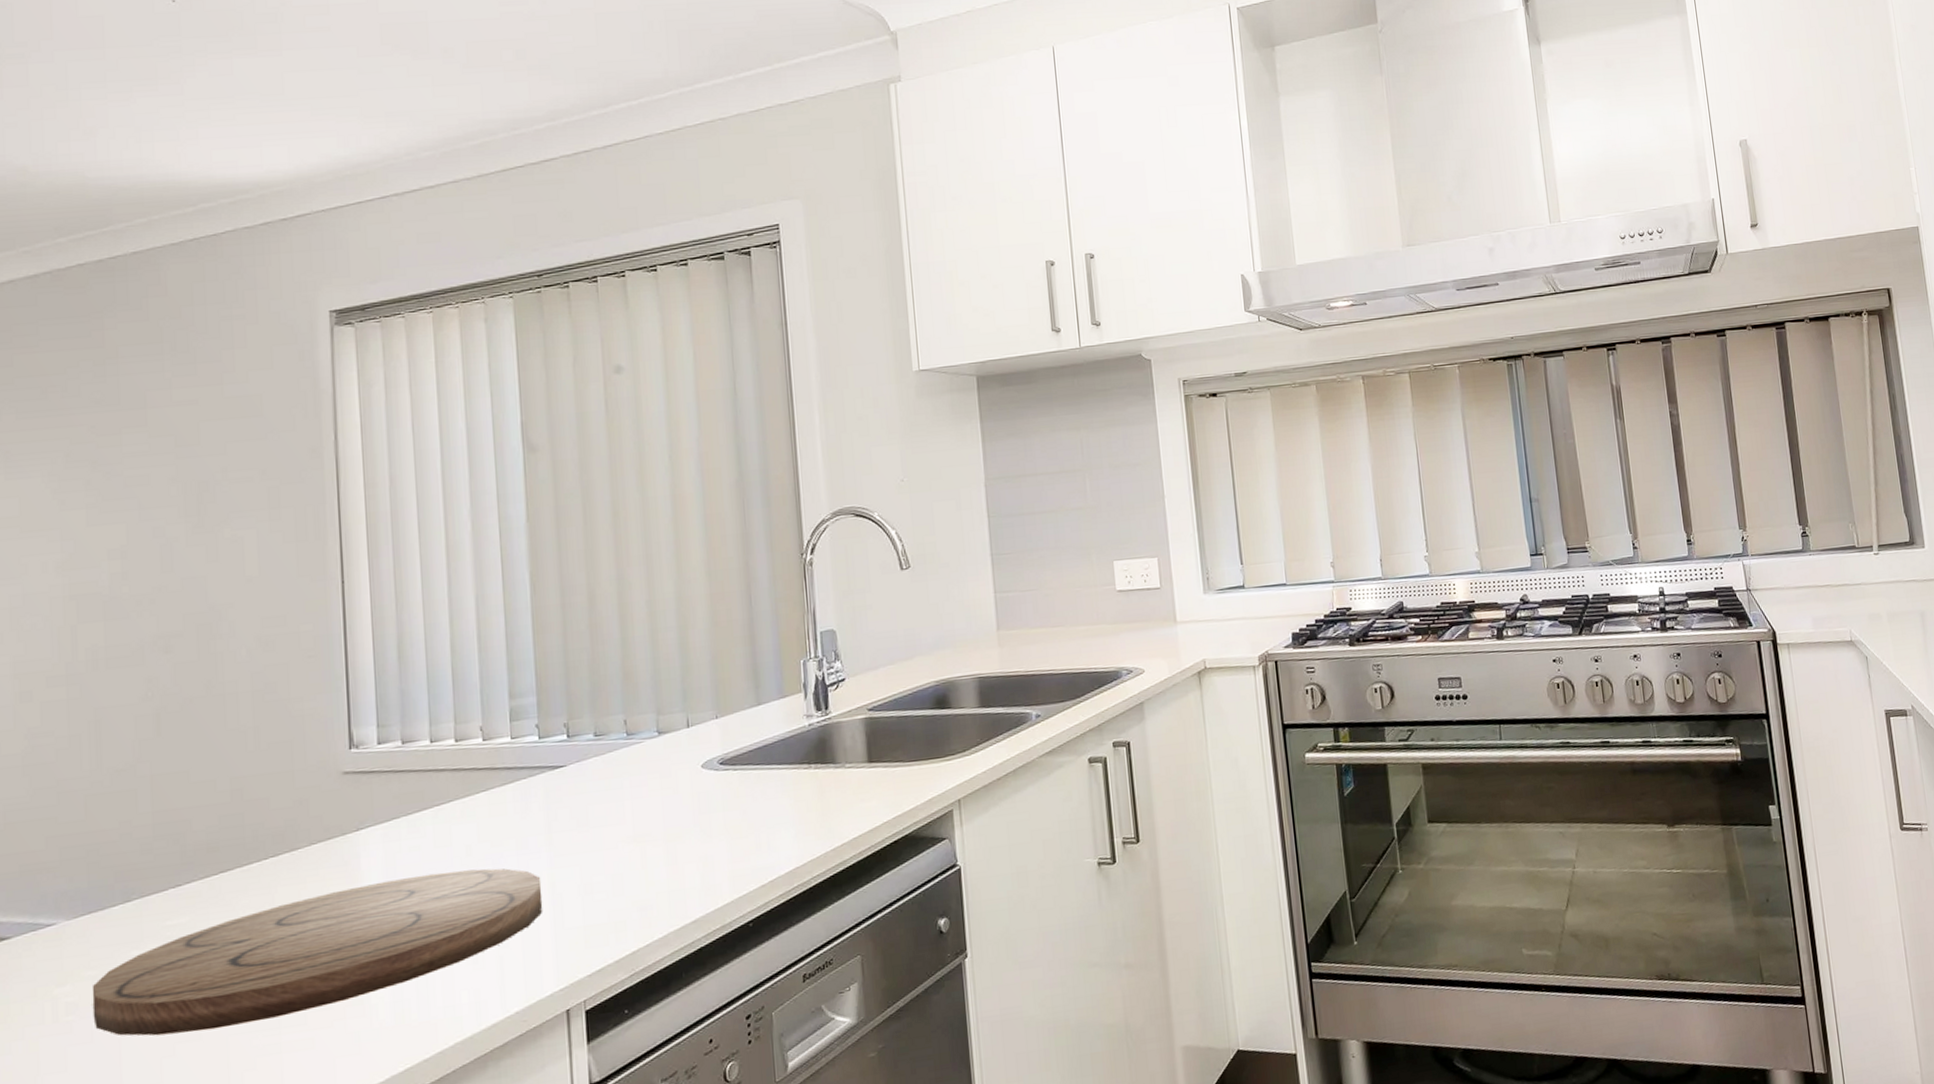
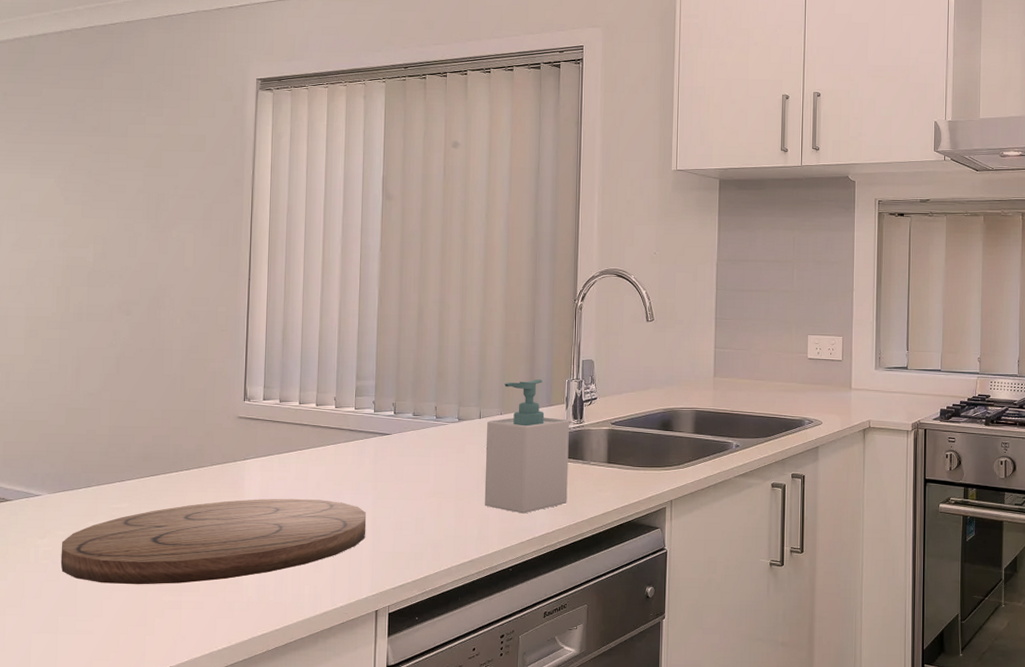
soap bottle: none [699,664,819,847] -> present [484,379,569,514]

